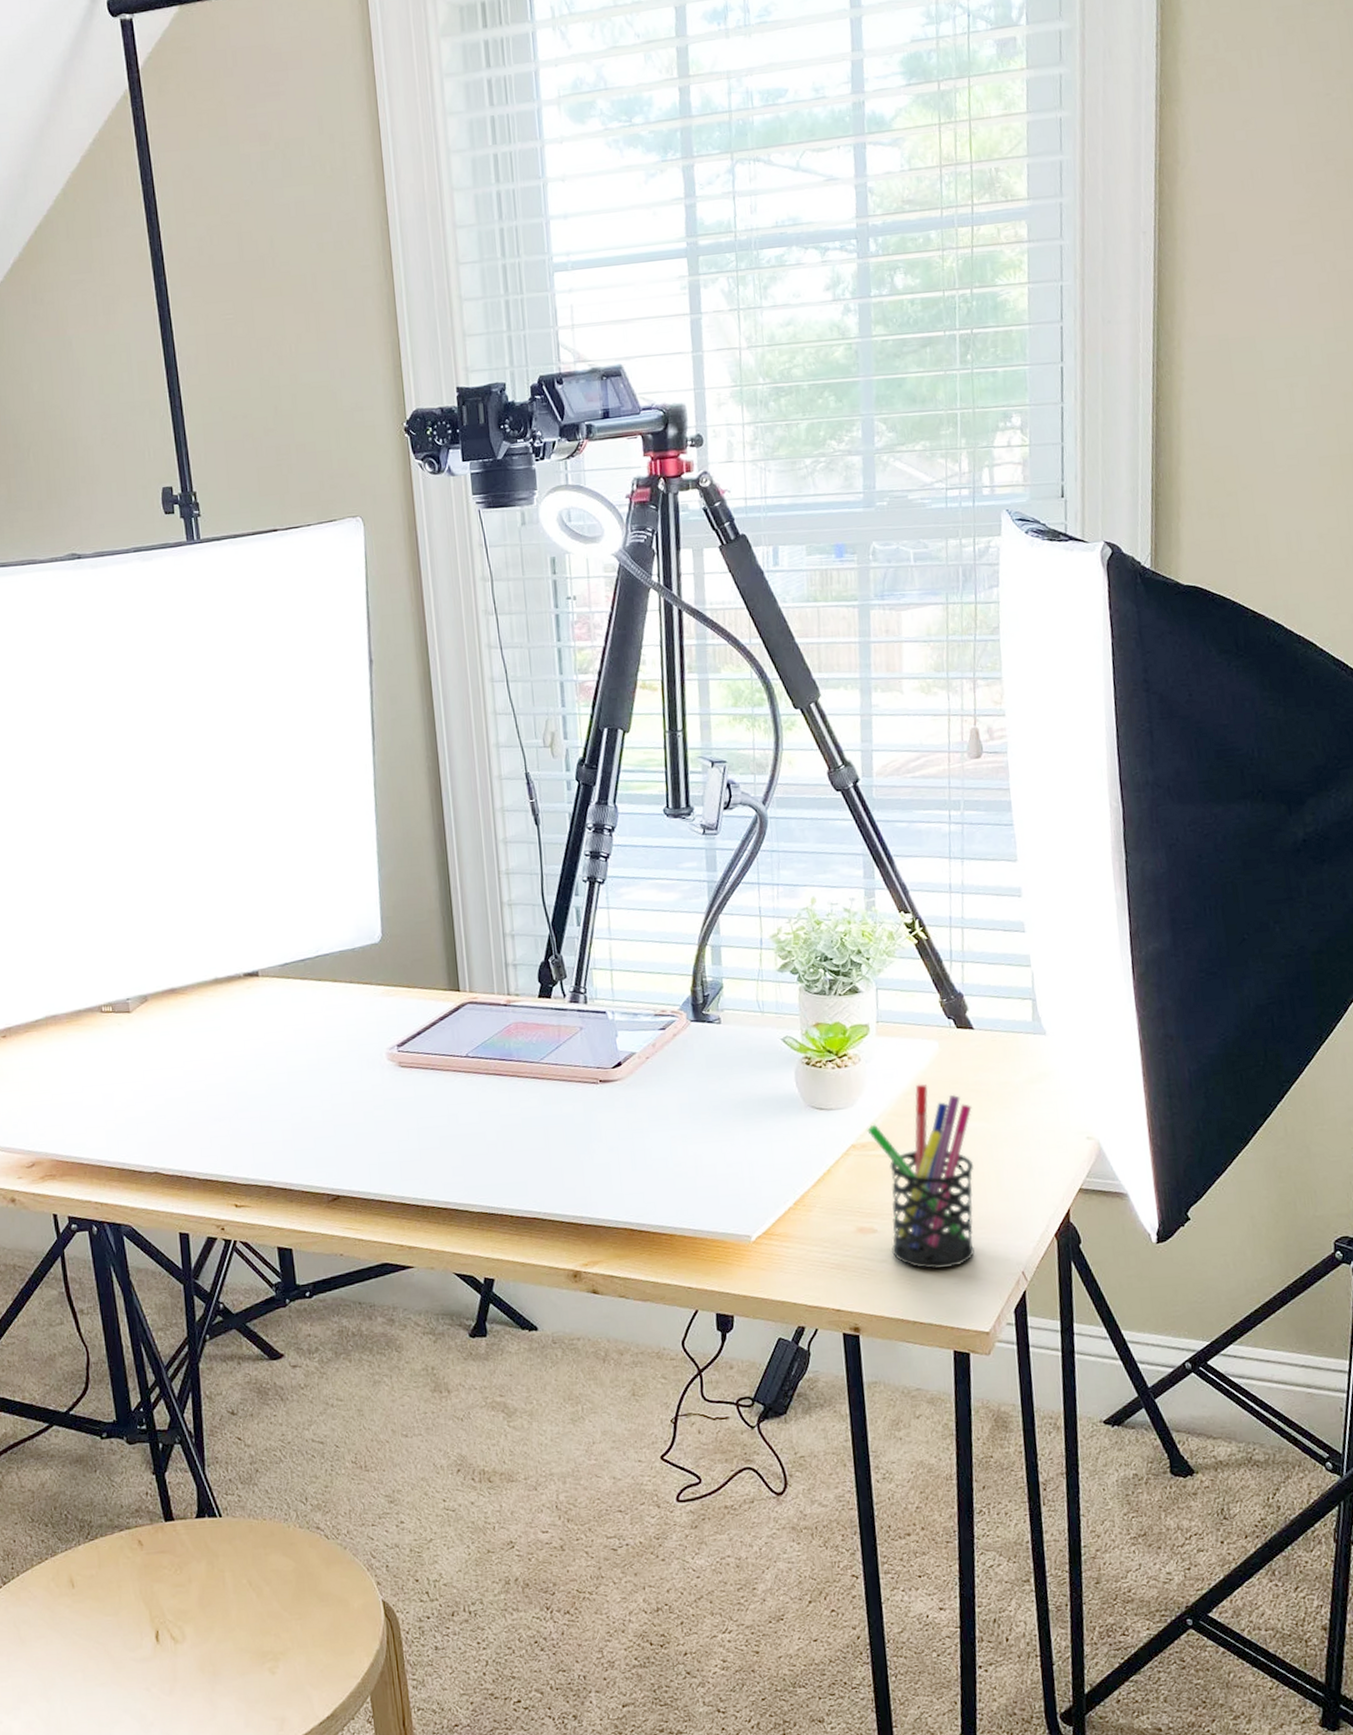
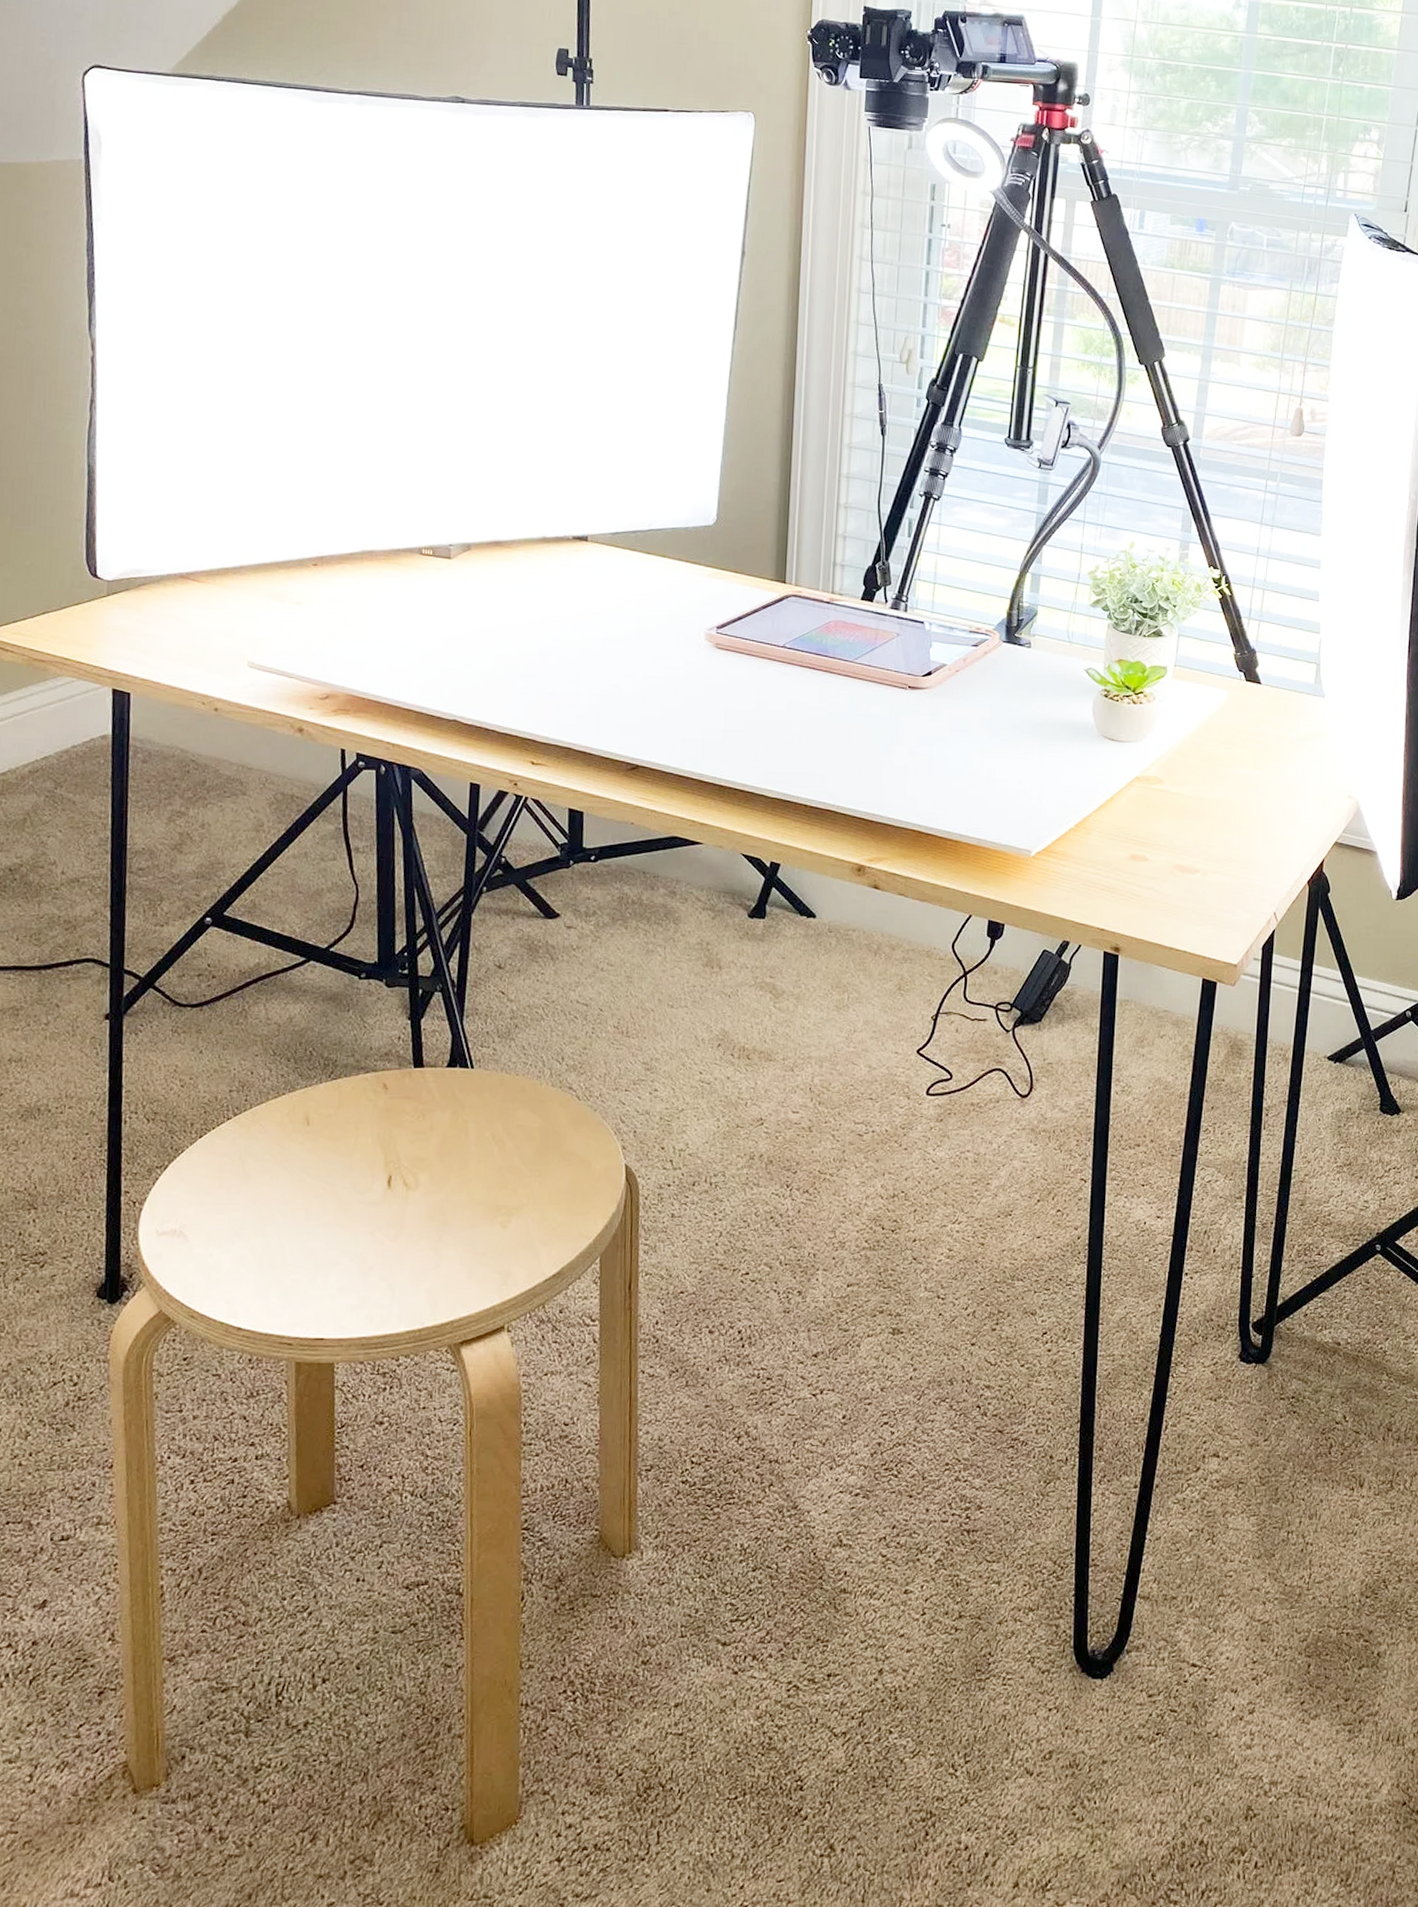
pen holder: present [867,1084,975,1269] -> none [1152,728,1250,901]

